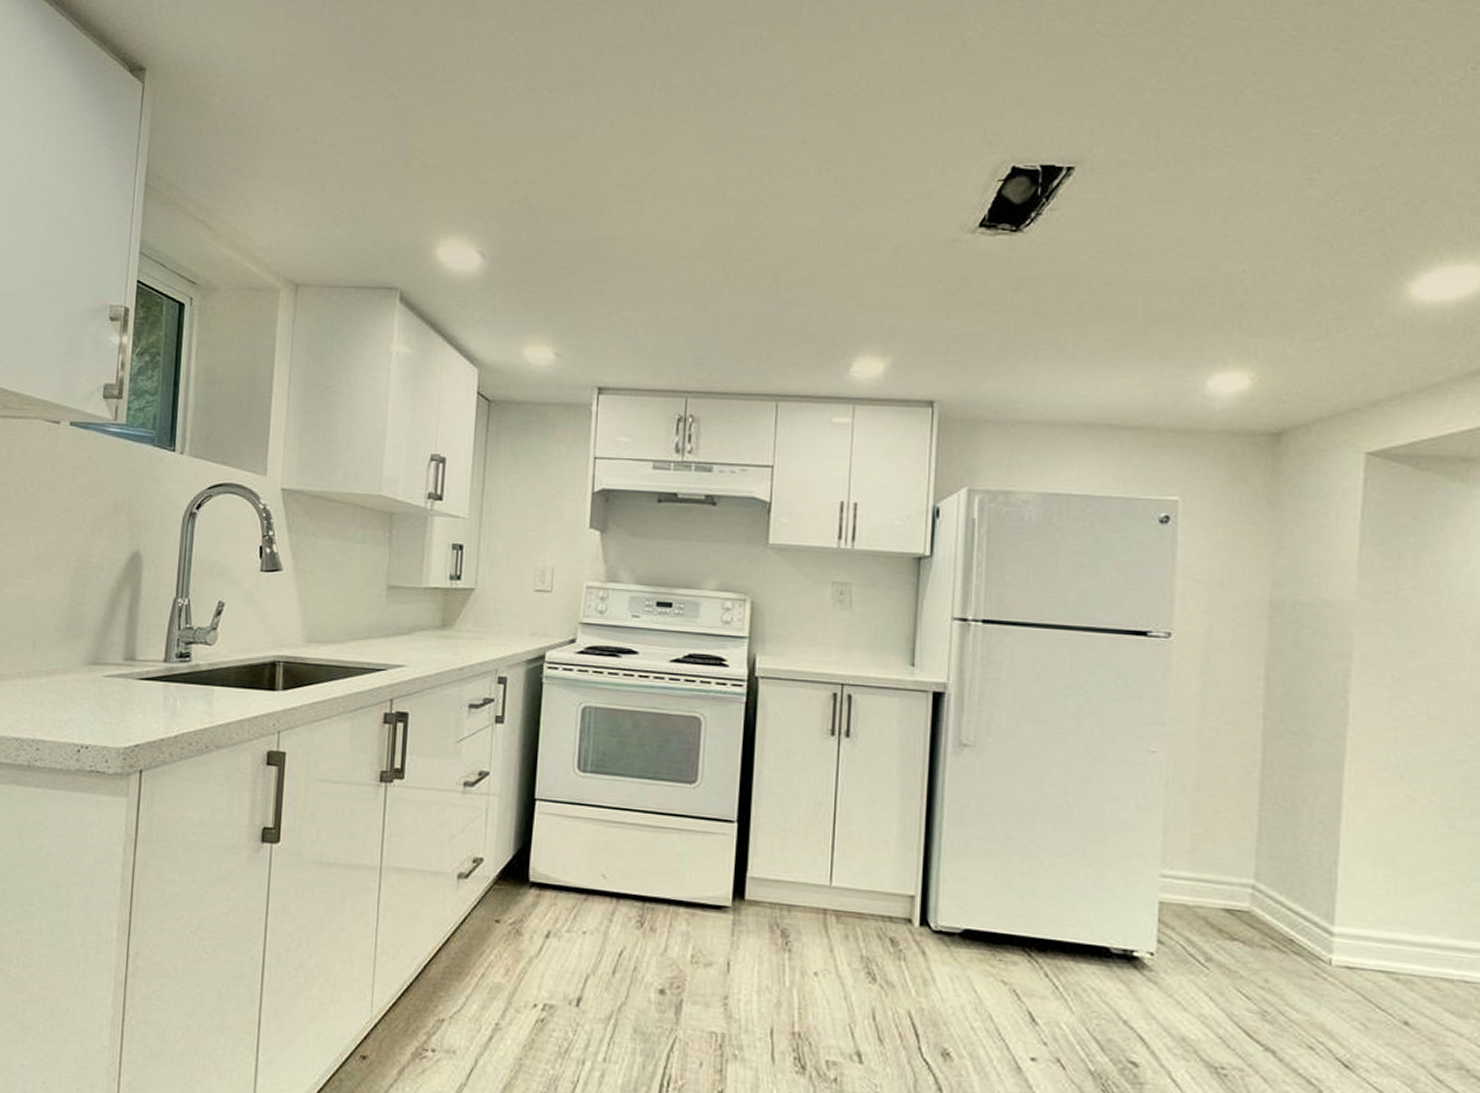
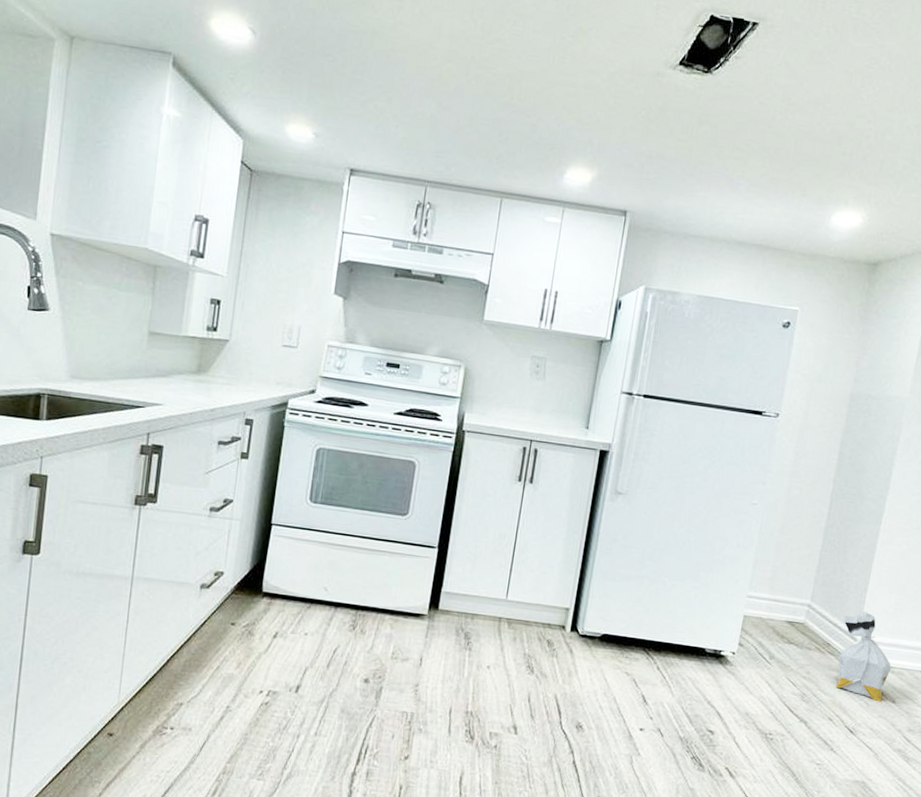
bag: none [1307,894,1394,1024] -> present [836,611,892,702]

